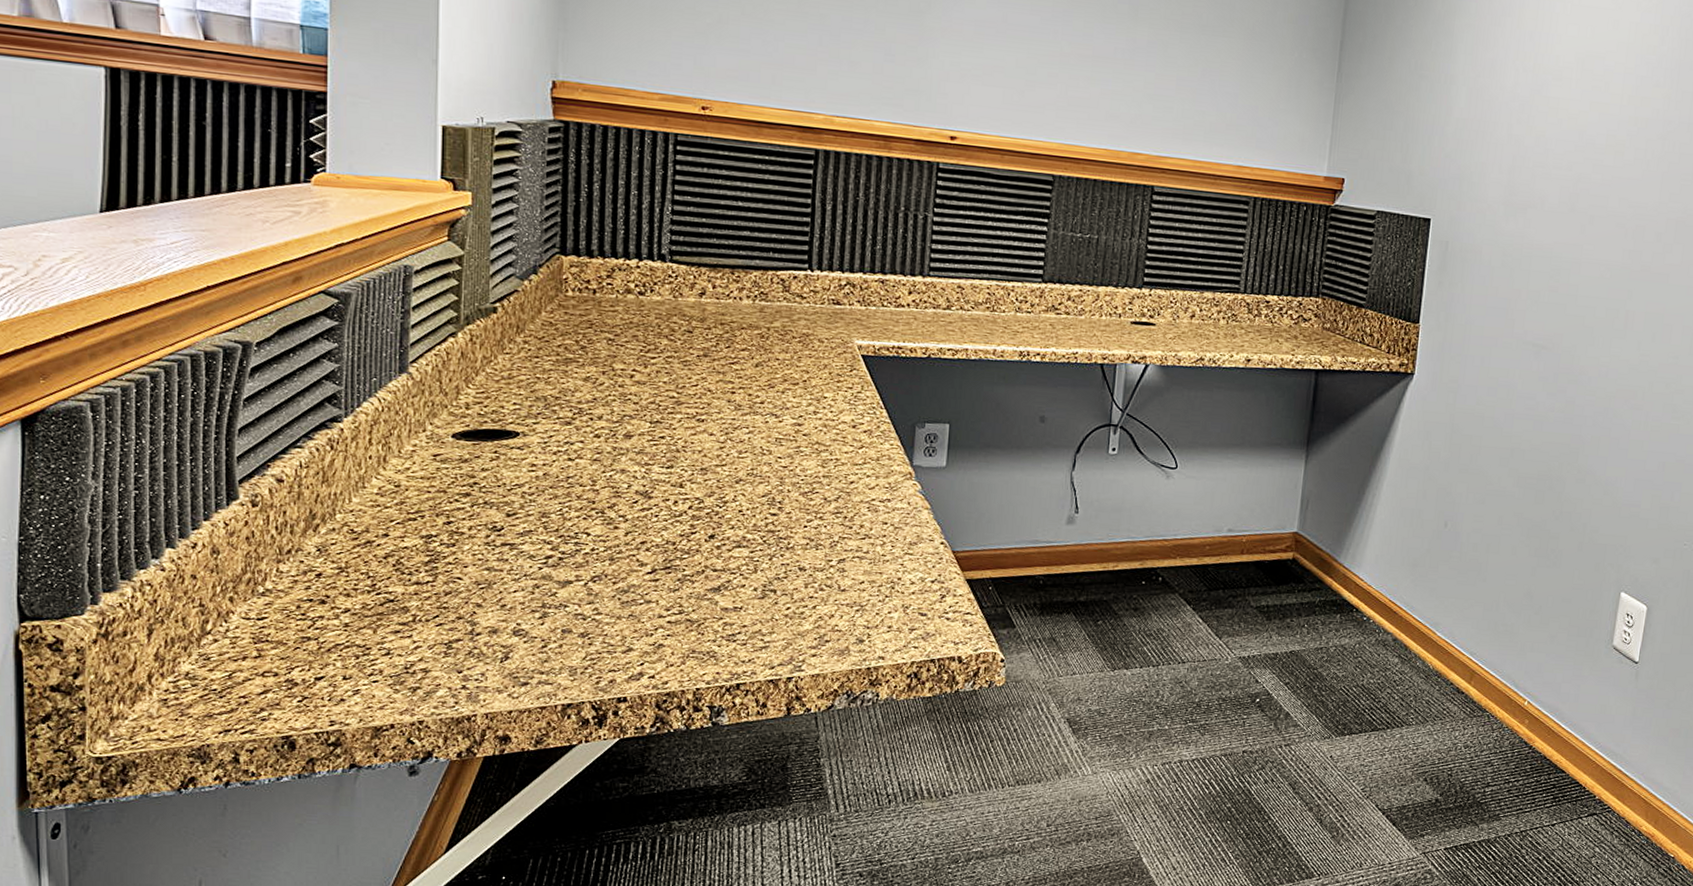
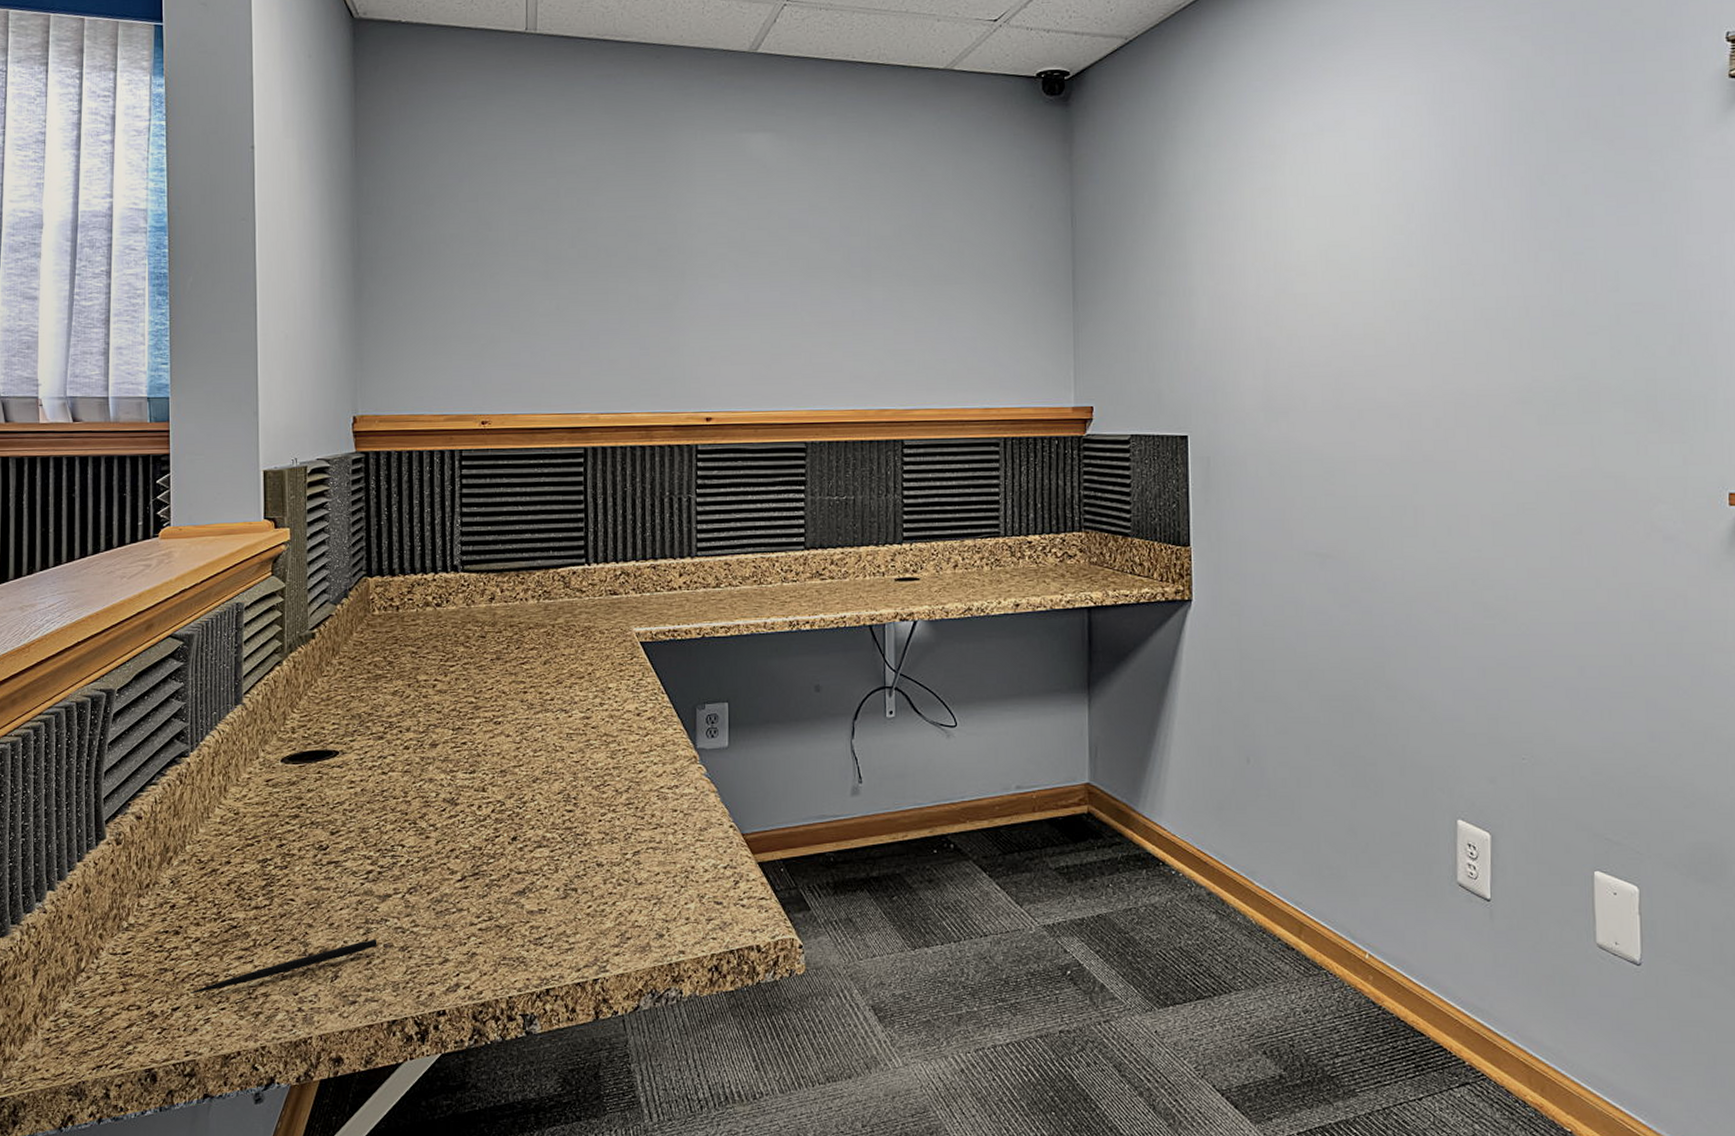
pen: none [337,623,555,665] -> present [190,939,377,995]

